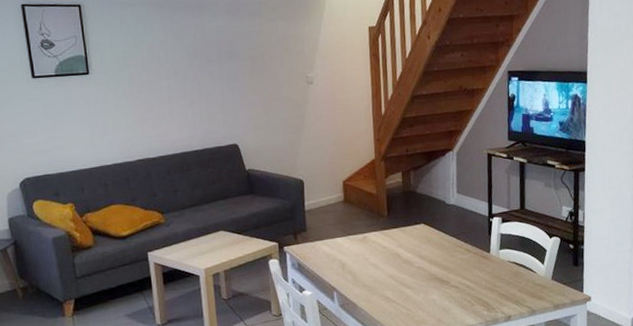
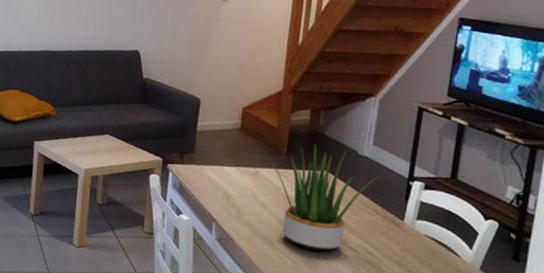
potted plant: none [371,202,467,296] -> present [266,144,382,252]

